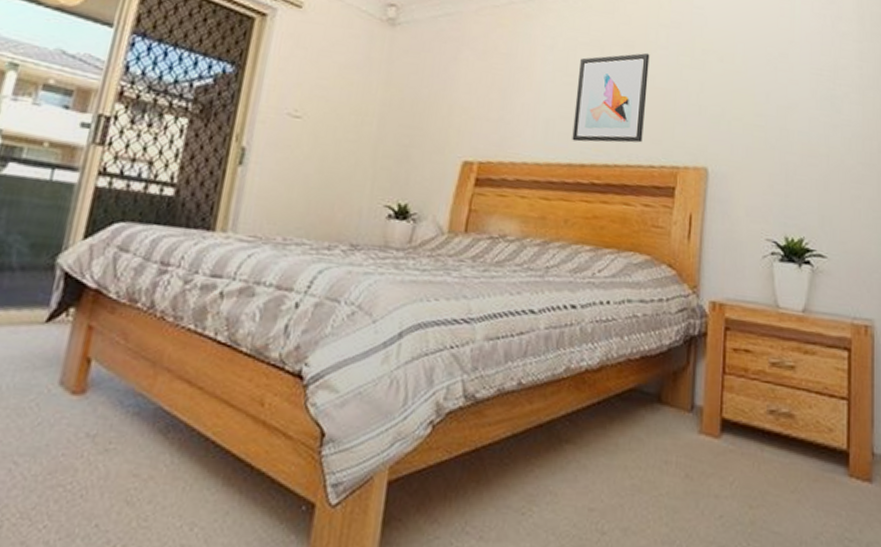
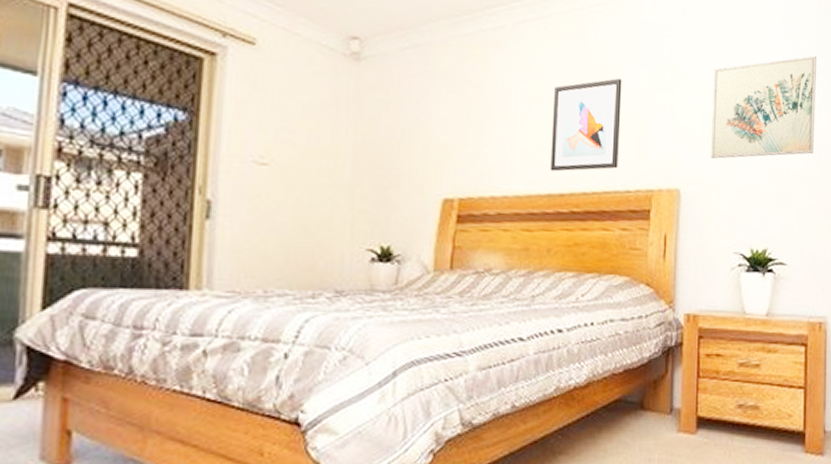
wall art: none [741,39,860,141] -> present [710,56,817,159]

